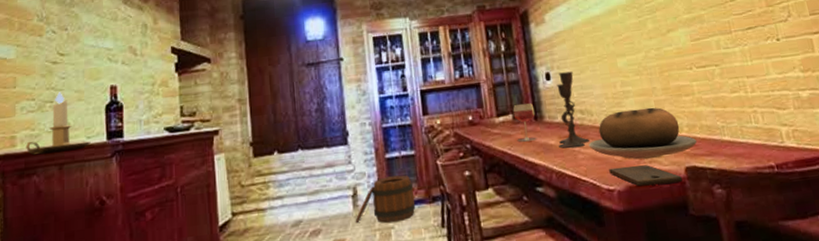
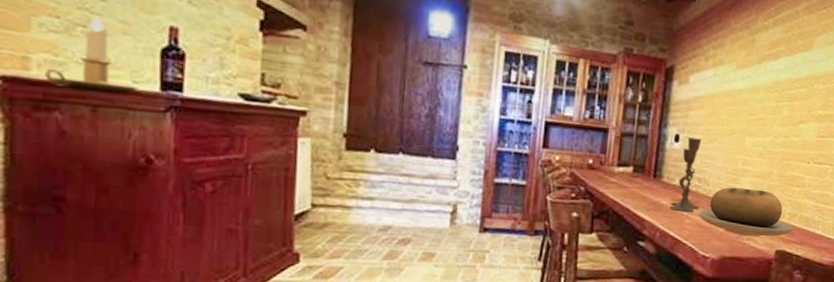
wooden barrel: present [355,175,416,224] -> none [449,201,518,248]
wineglass: present [512,103,537,142] -> none [631,158,656,197]
cutting board: present [609,165,683,187] -> none [709,237,771,263]

